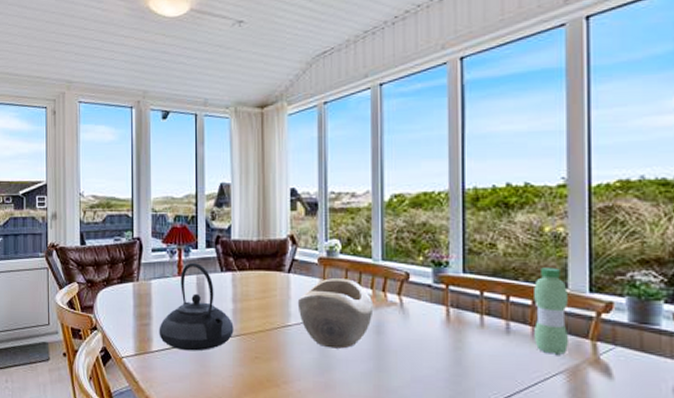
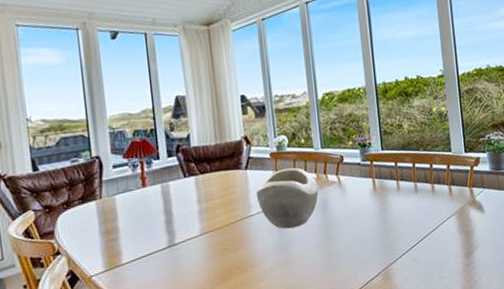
teapot: present [159,262,234,351] -> none [127,172,202,258]
water bottle: present [534,267,570,355] -> none [430,137,456,202]

